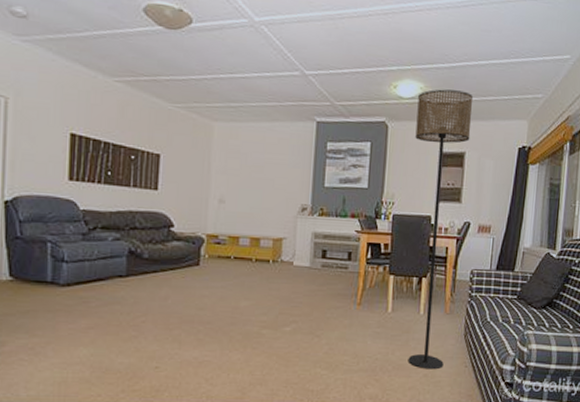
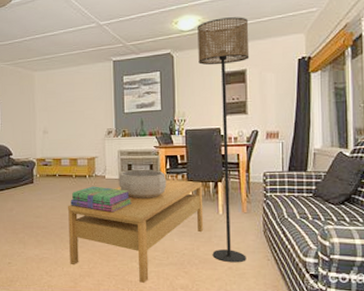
coffee table: none [238,271,406,392] -> present [67,179,204,283]
stack of books: none [246,273,324,307] -> present [70,186,132,213]
decorative bowl: none [309,256,366,293] -> present [118,169,167,198]

